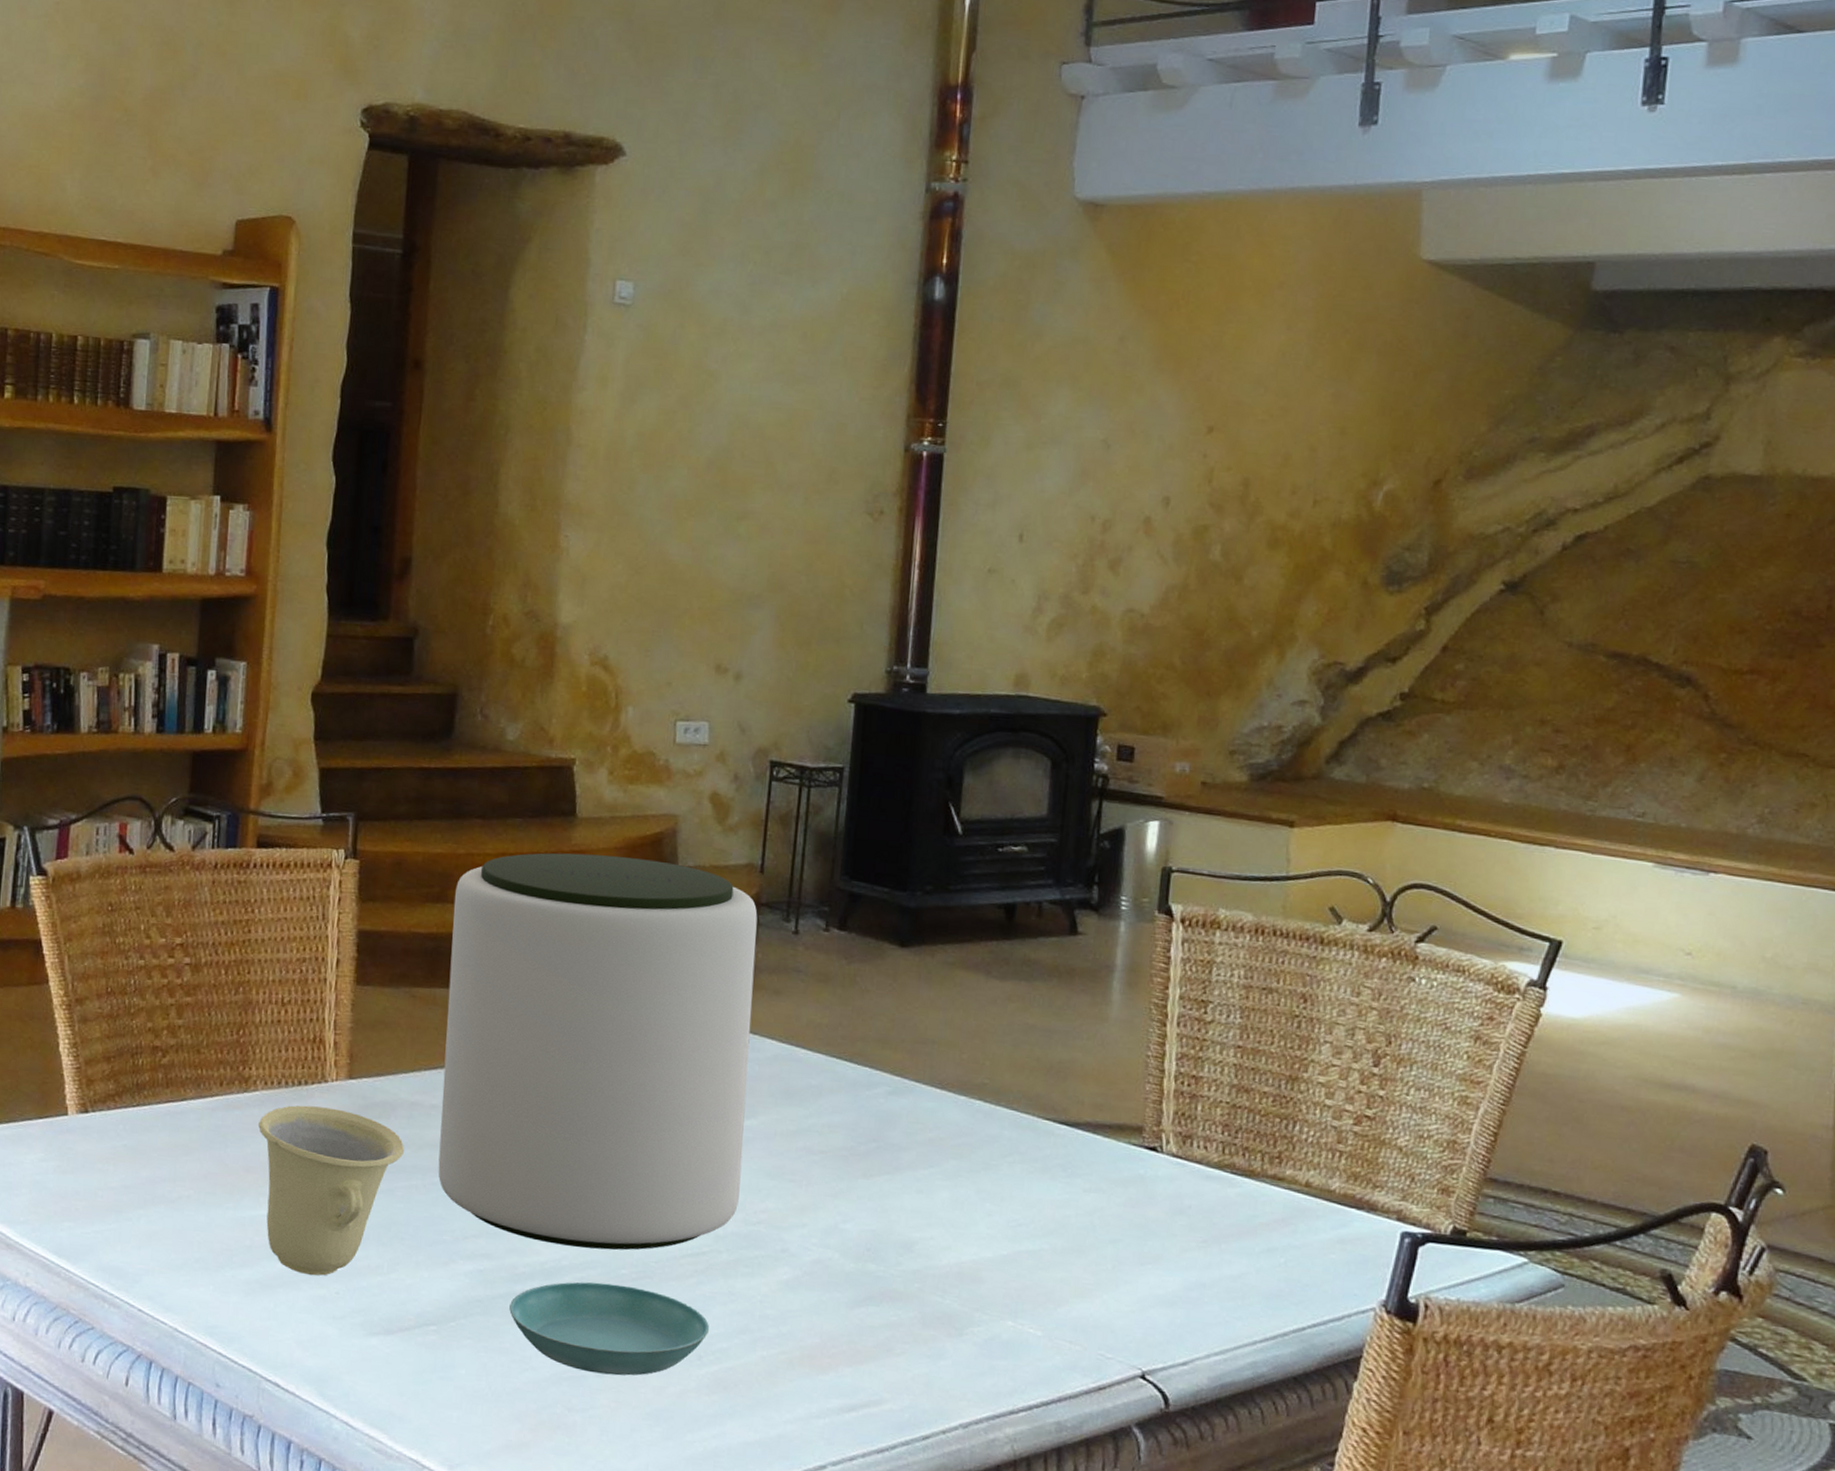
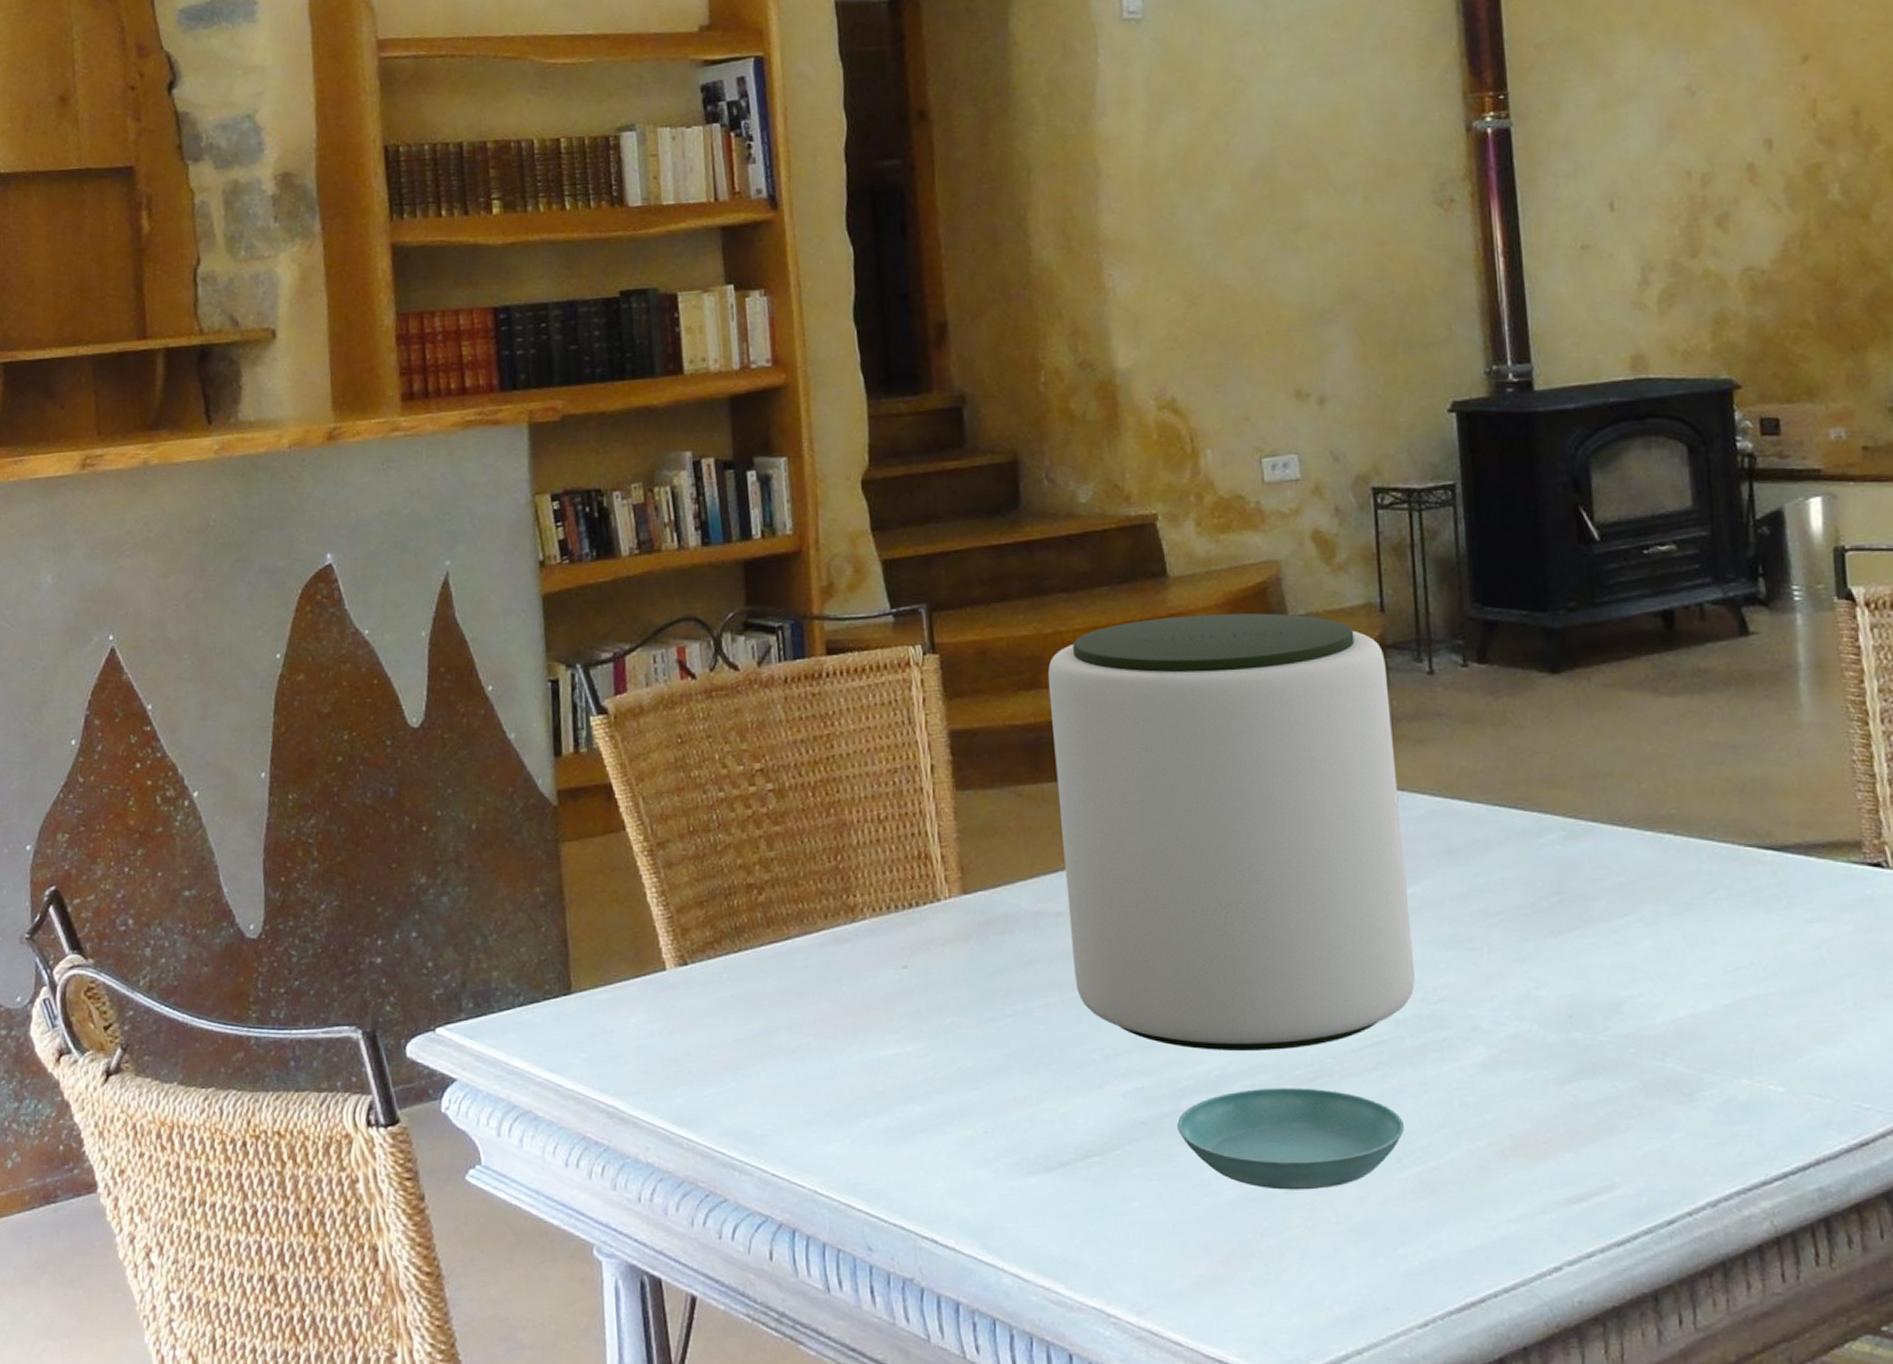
cup: present [258,1105,405,1276] -> none [872,929,1036,1116]

